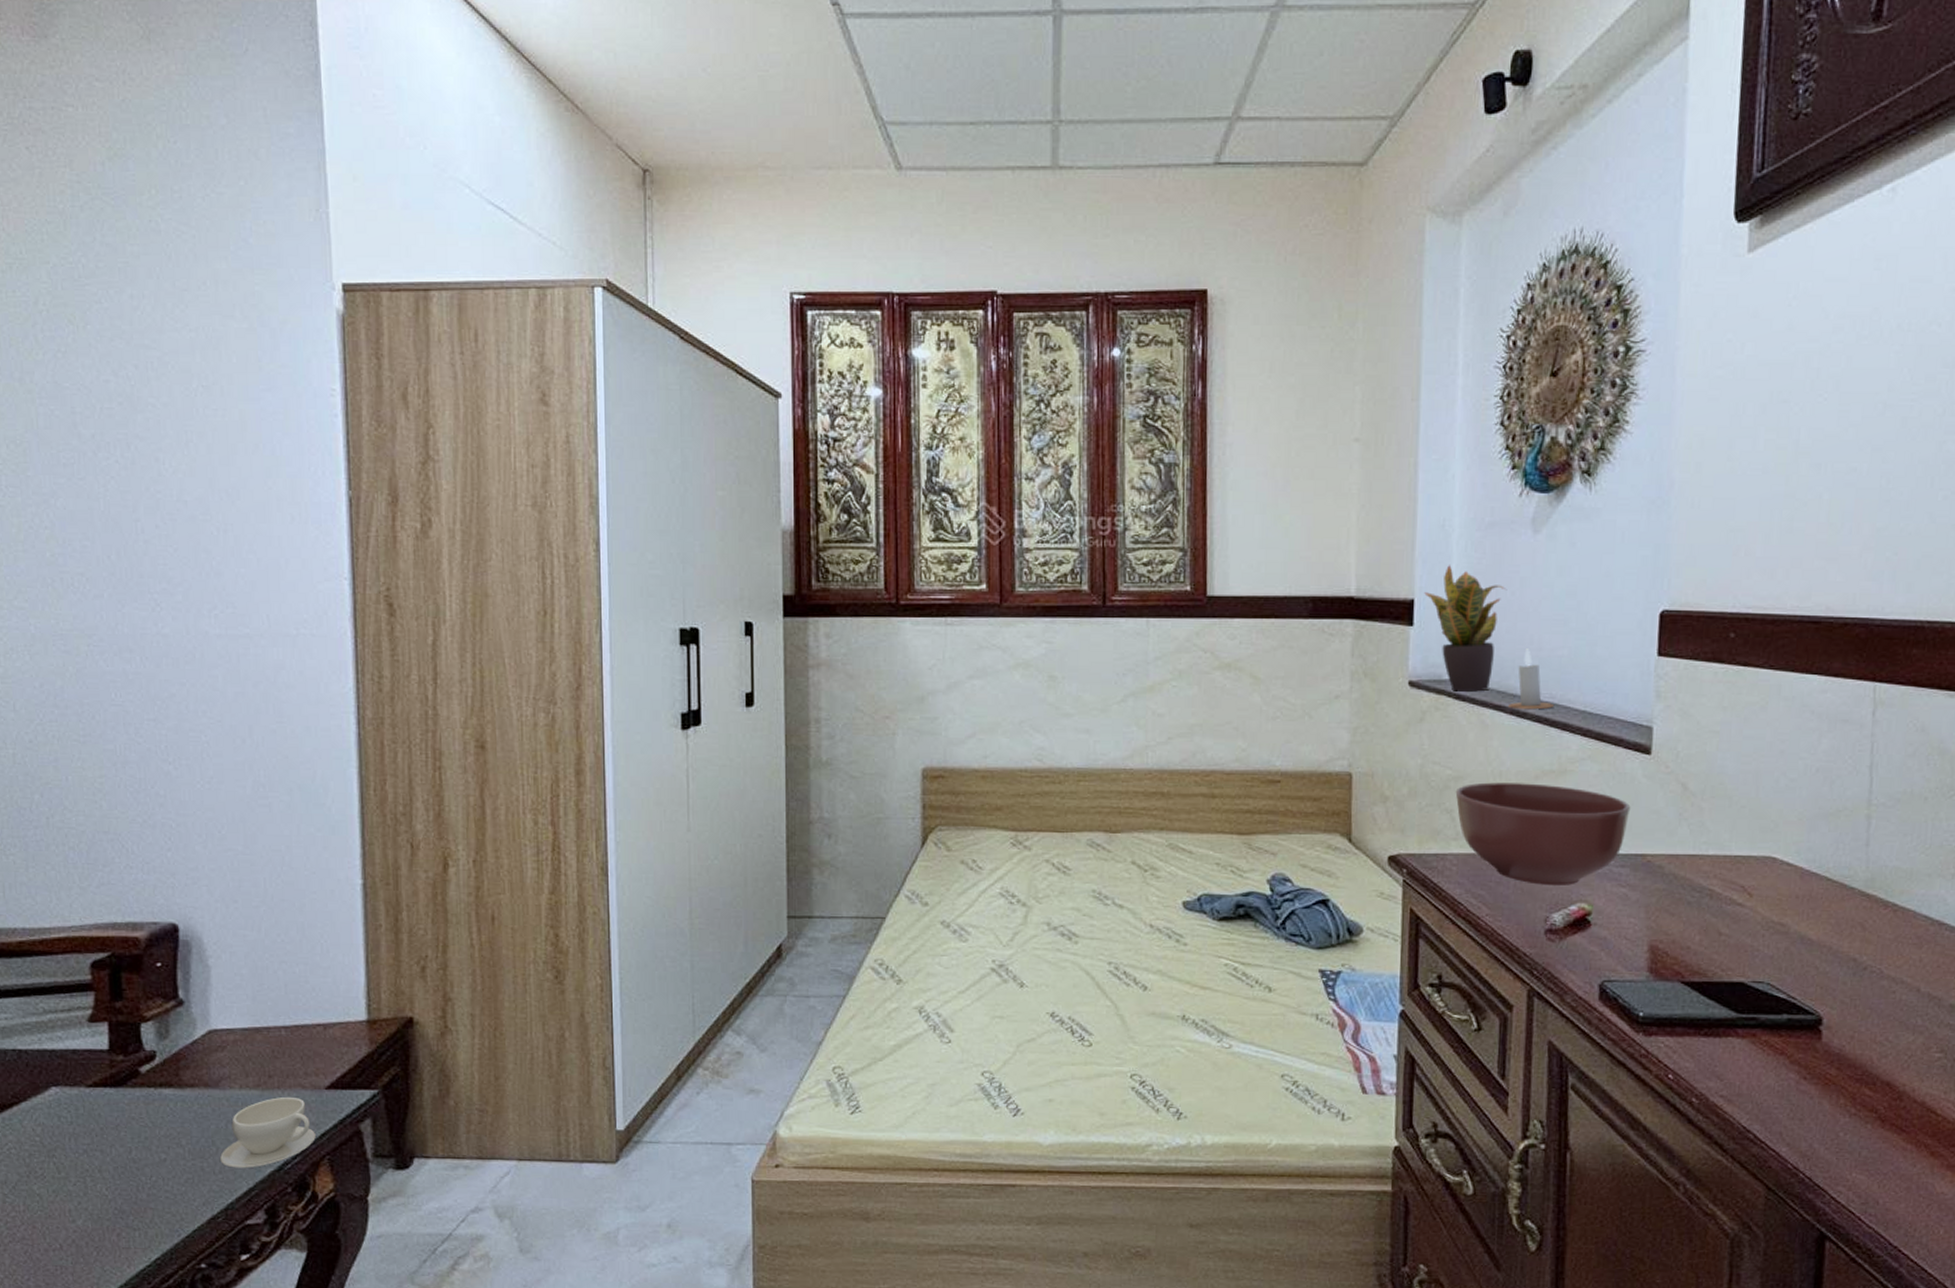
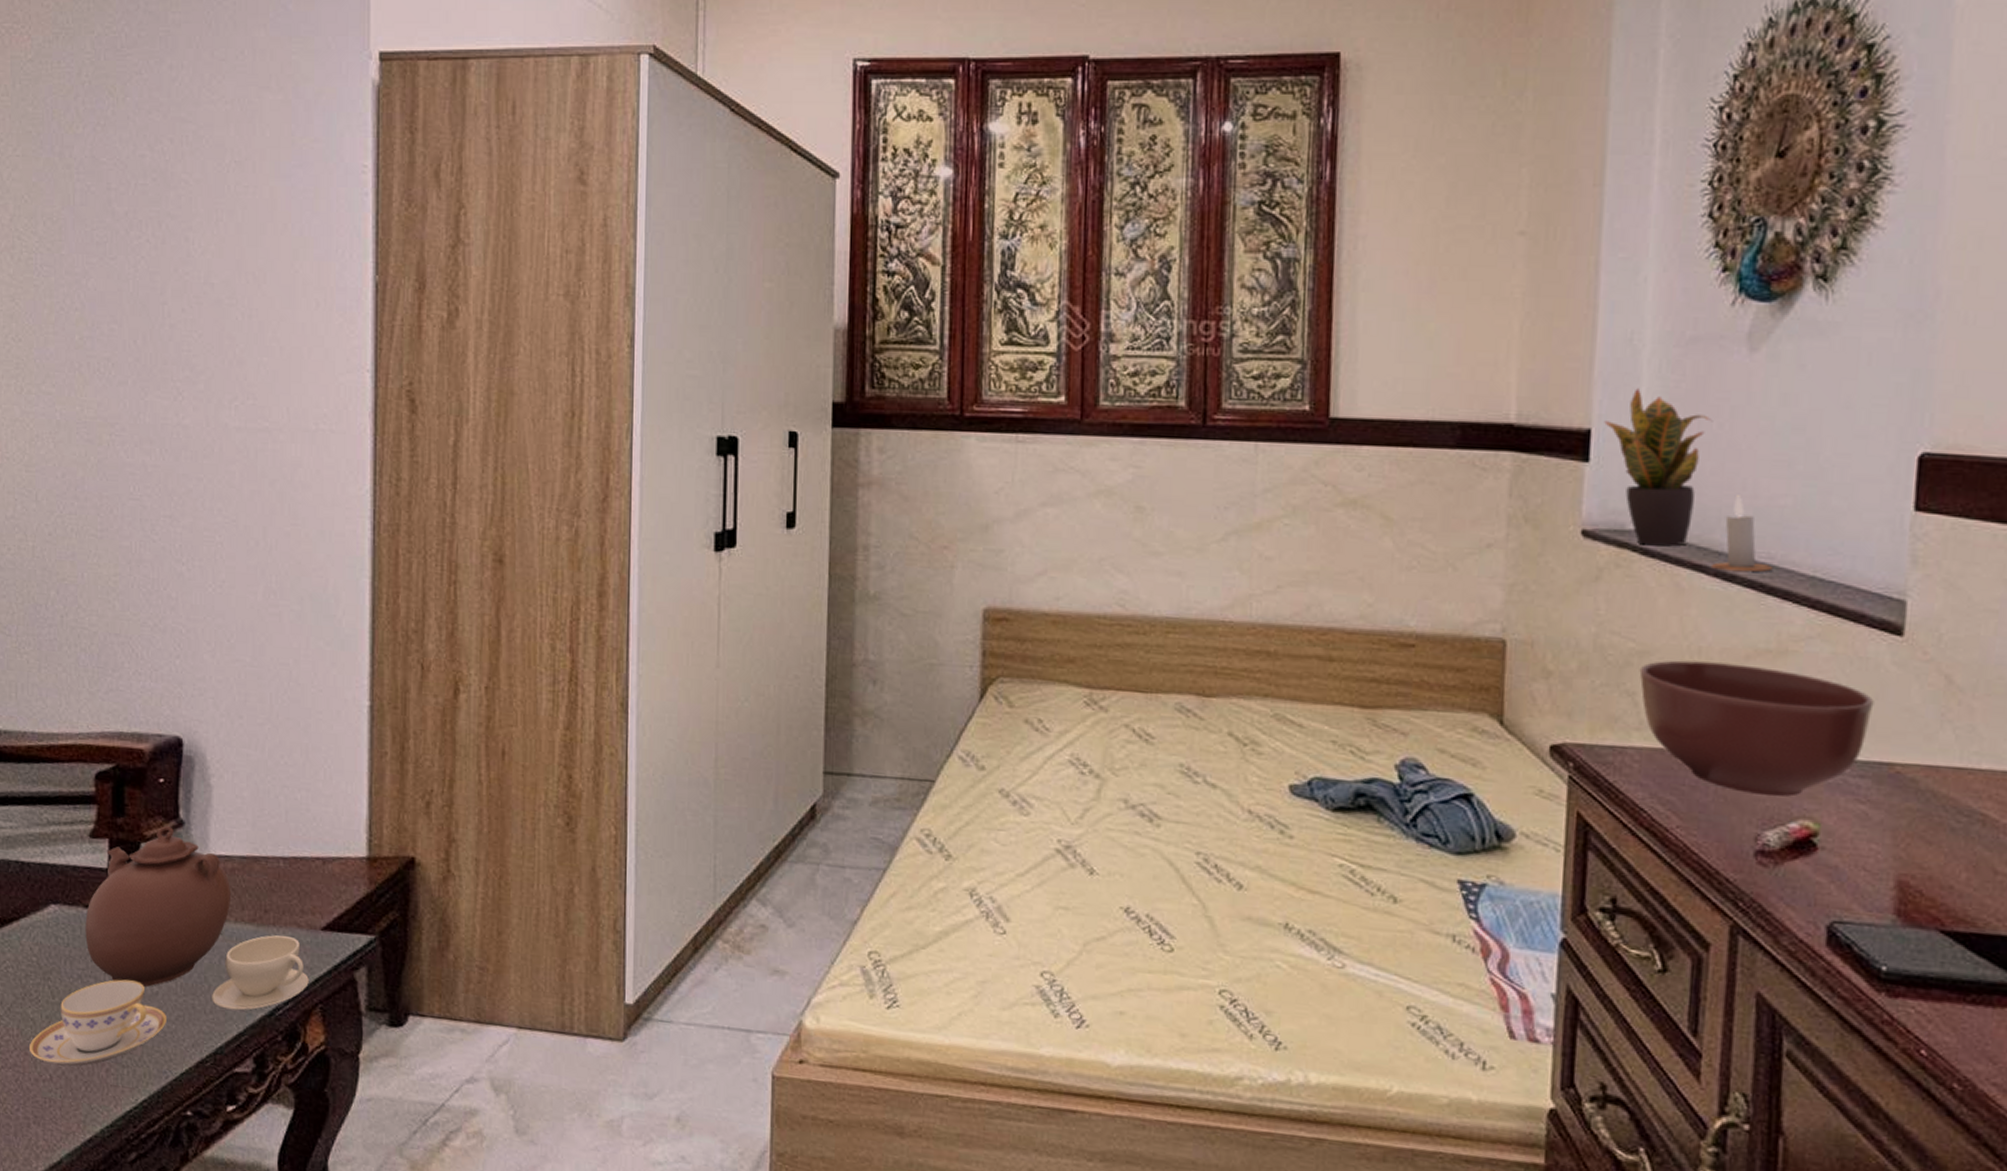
teacup: none [37,1150,176,1235] -> present [30,979,166,1067]
teapot: none [88,1006,234,1155] -> present [85,826,230,987]

